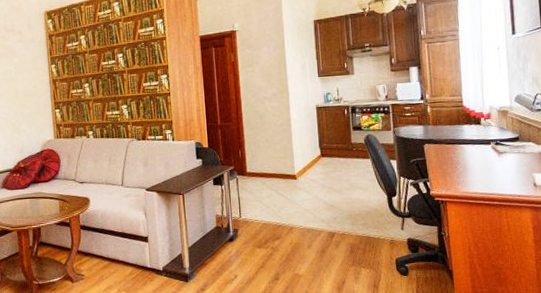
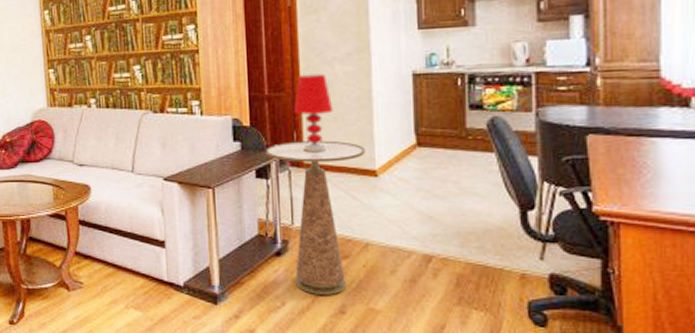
side table: none [219,155,288,267] -> present [265,140,365,295]
table lamp: none [238,108,266,163] -> present [293,73,334,150]

